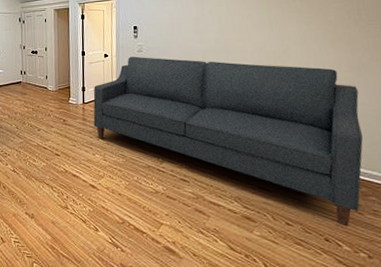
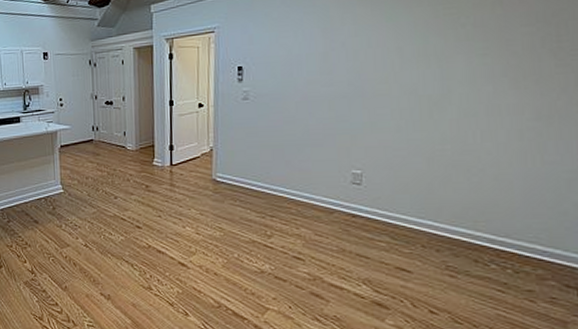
sofa: present [93,56,364,227] -> none [183,105,547,317]

